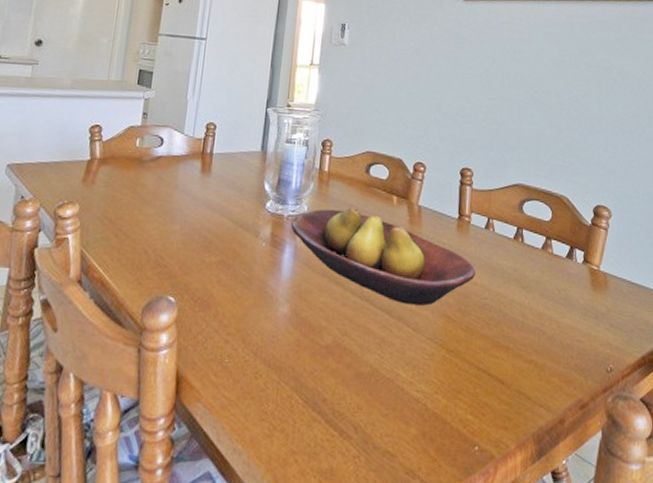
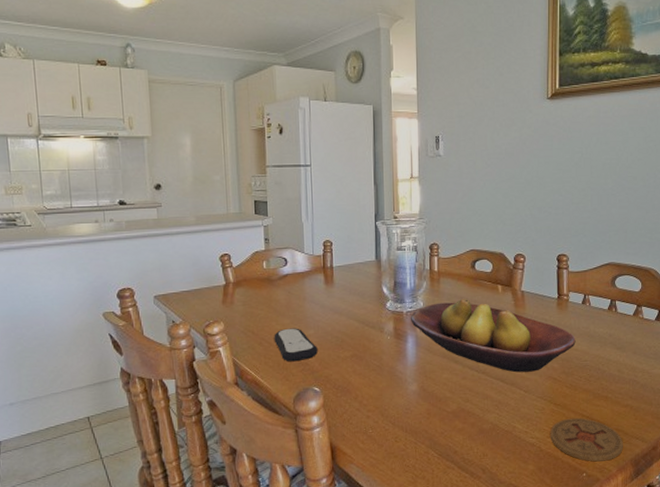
remote control: none [132,220,181,262] -> present [274,328,318,362]
coaster: none [439,370,525,432] -> present [550,418,623,462]

